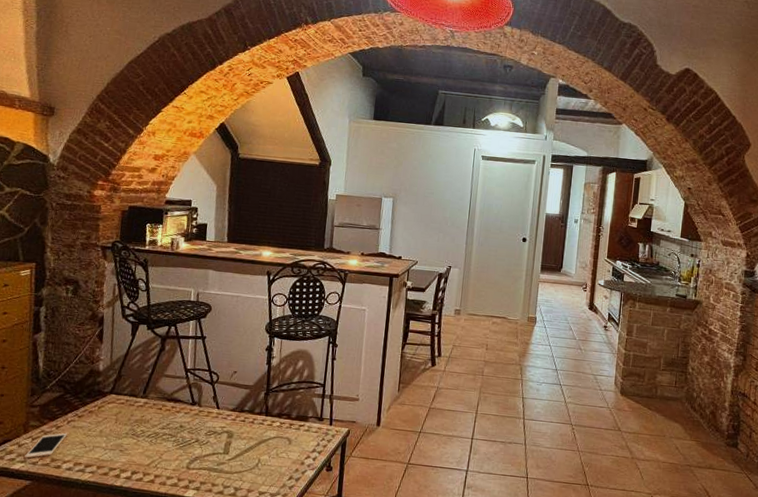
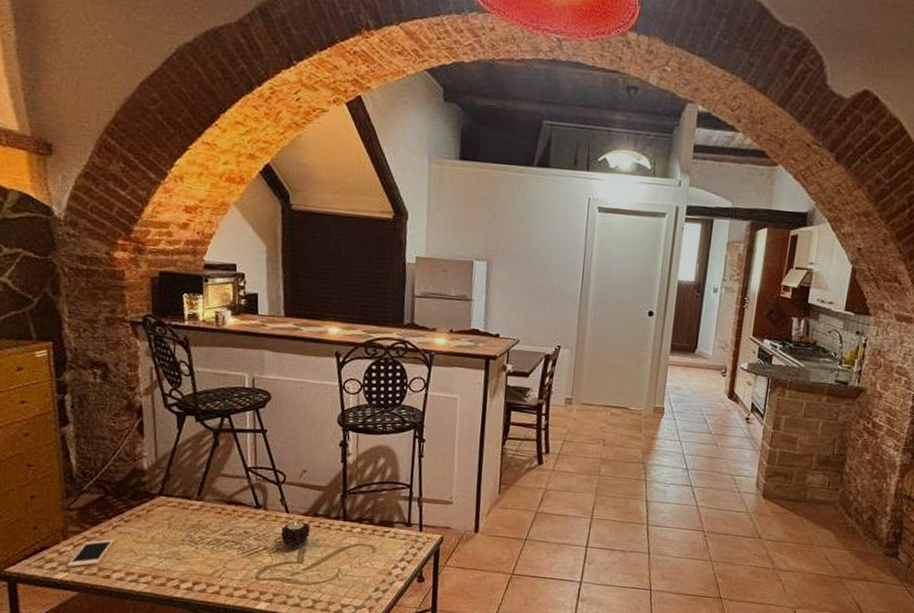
candle: none [210,416,237,441] -> present [280,521,310,549]

